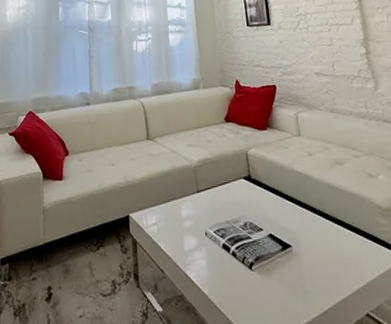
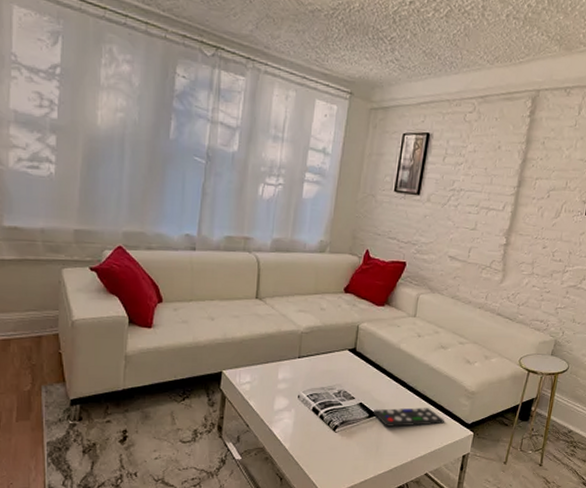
remote control: none [285,232,369,259] -> present [372,408,445,427]

